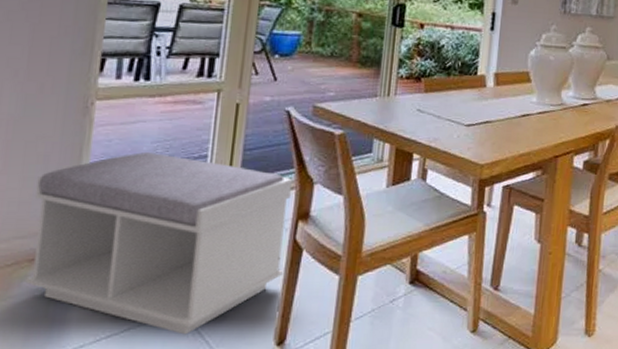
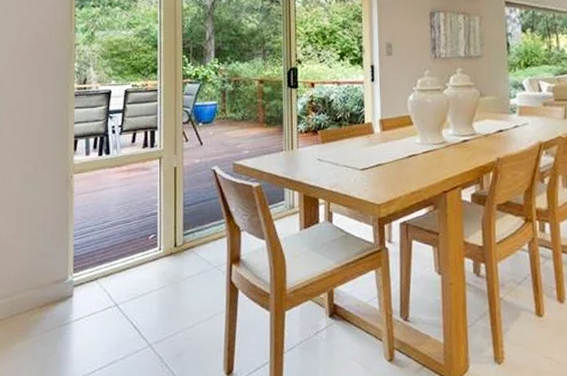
bench: present [26,152,292,335] -> none [39,214,224,367]

